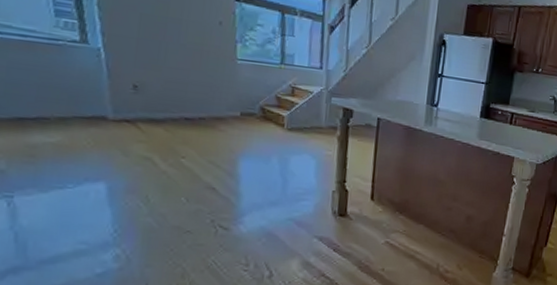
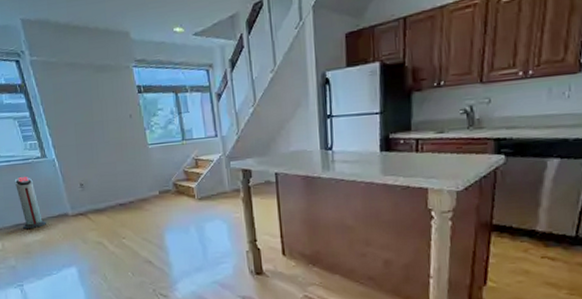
air purifier: none [27,58,70,128] -> present [14,176,46,230]

